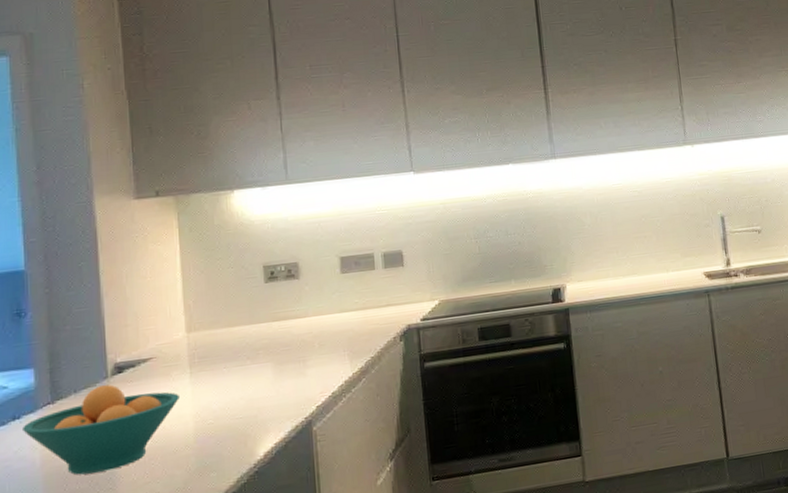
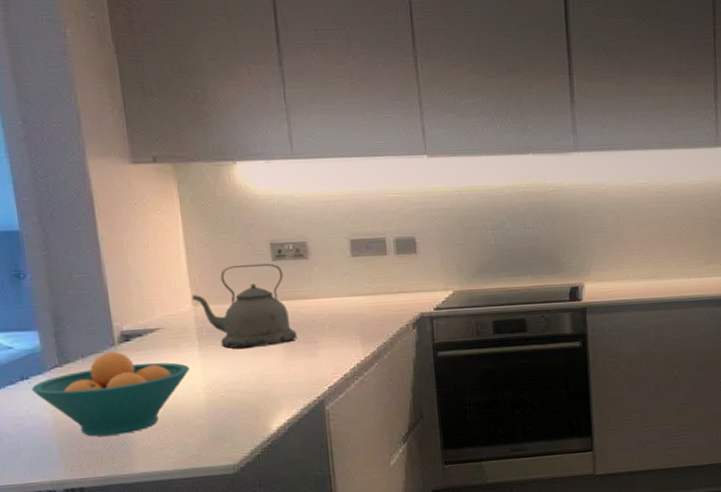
kettle: none [186,285,287,374] -> present [192,263,298,349]

